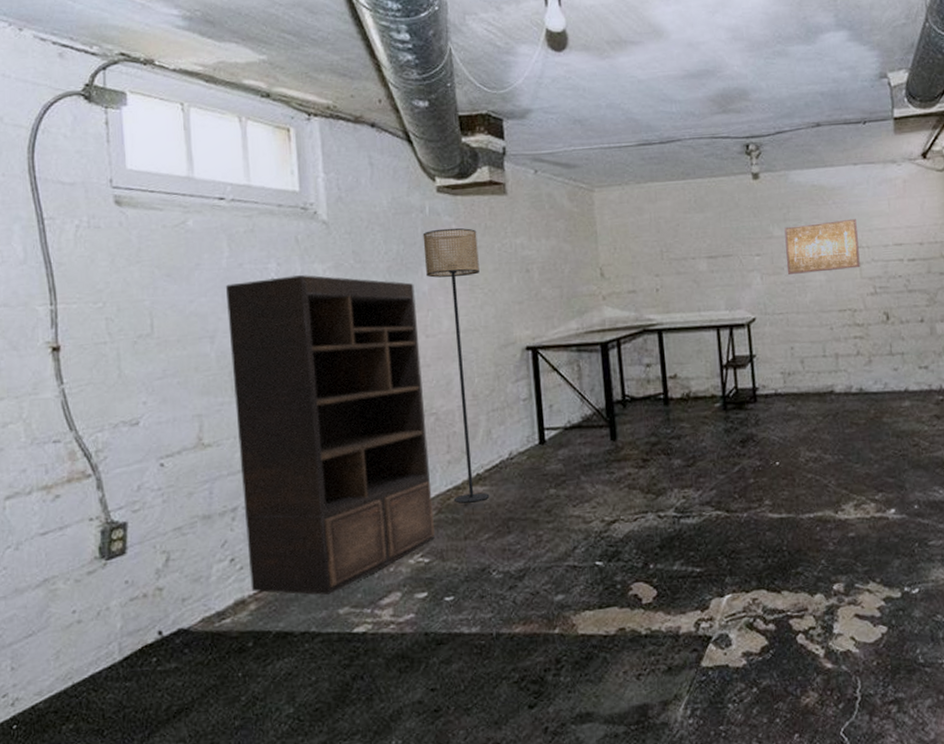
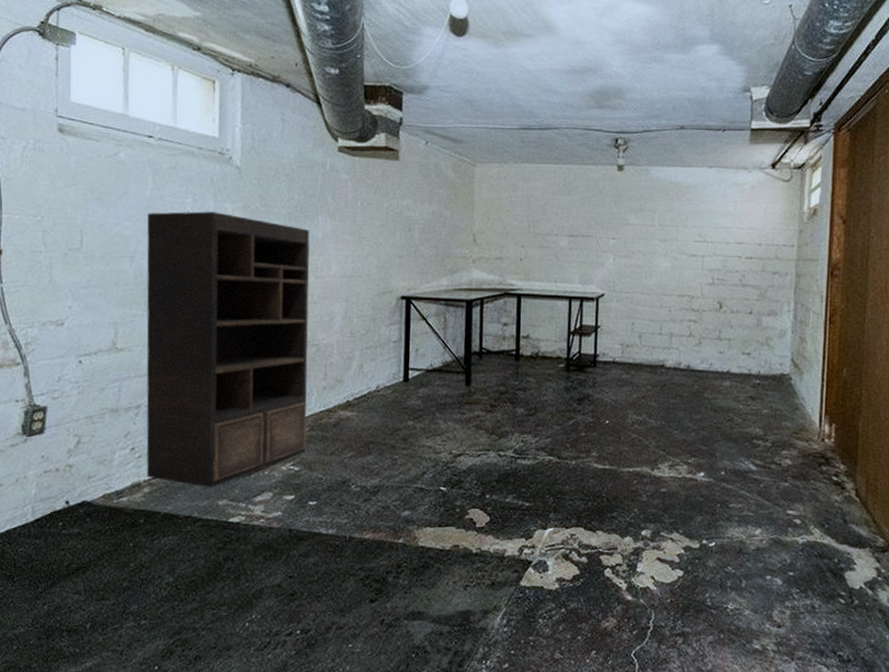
floor lamp: present [422,227,490,503] -> none [321,184,369,425]
wall art: present [784,218,860,274] -> none [637,215,705,260]

